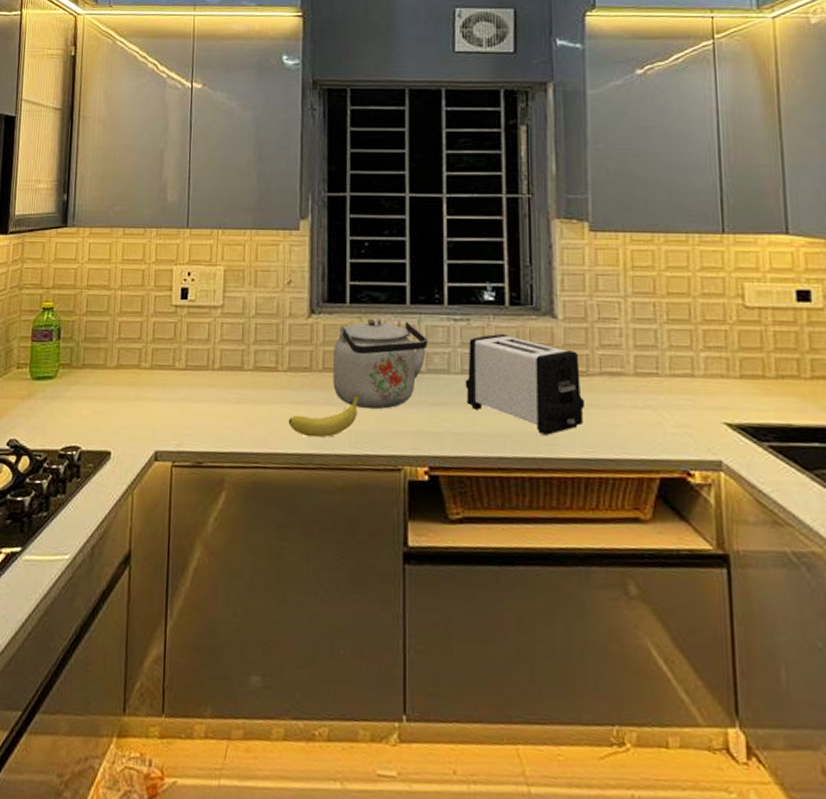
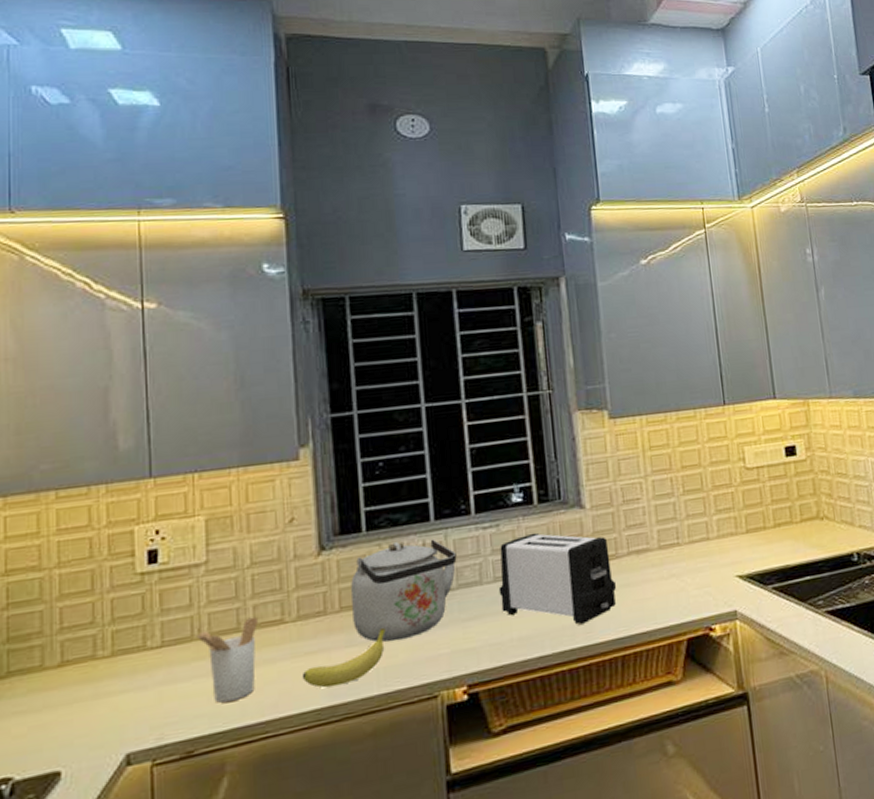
utensil holder: none [210,360,257,429] -> present [196,617,258,703]

